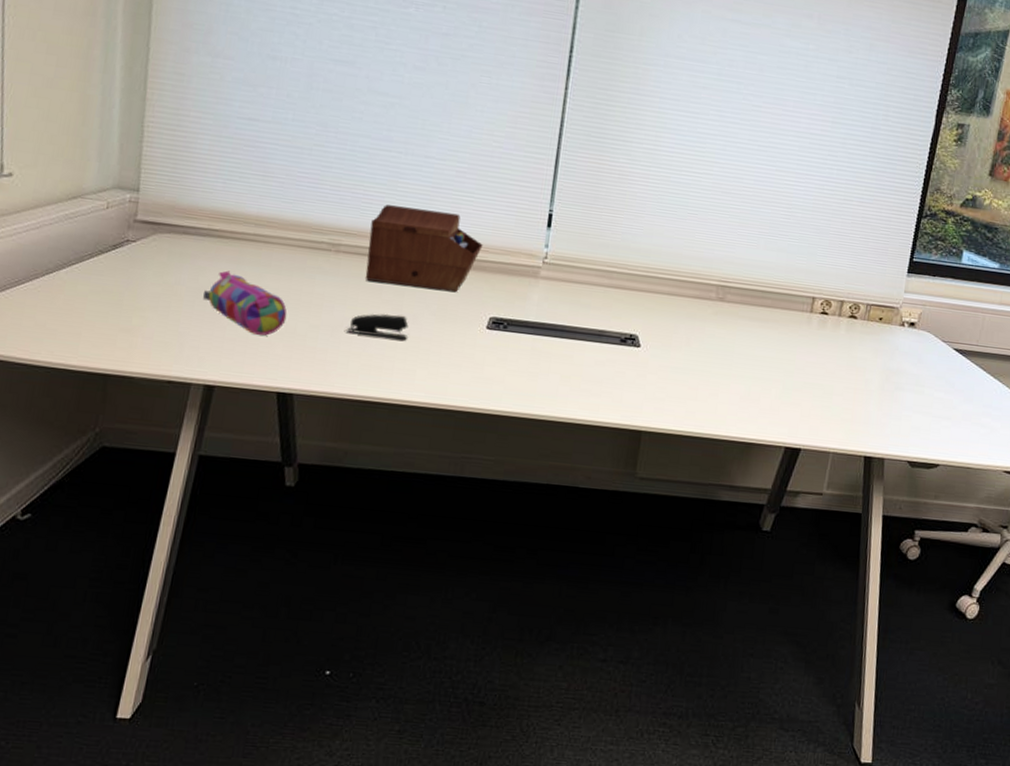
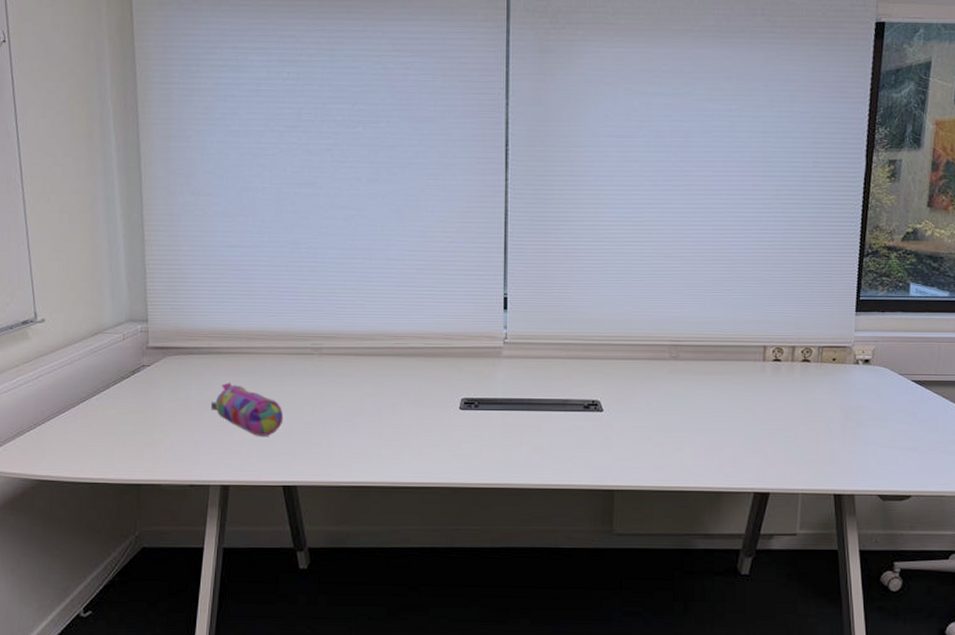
stapler: present [345,313,409,340] -> none [335,405,390,428]
sewing box: present [365,204,483,293] -> none [346,307,447,380]

